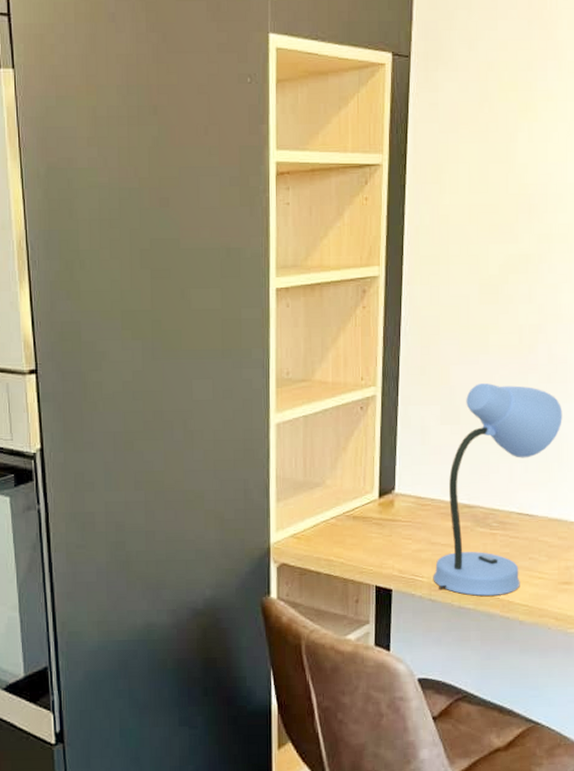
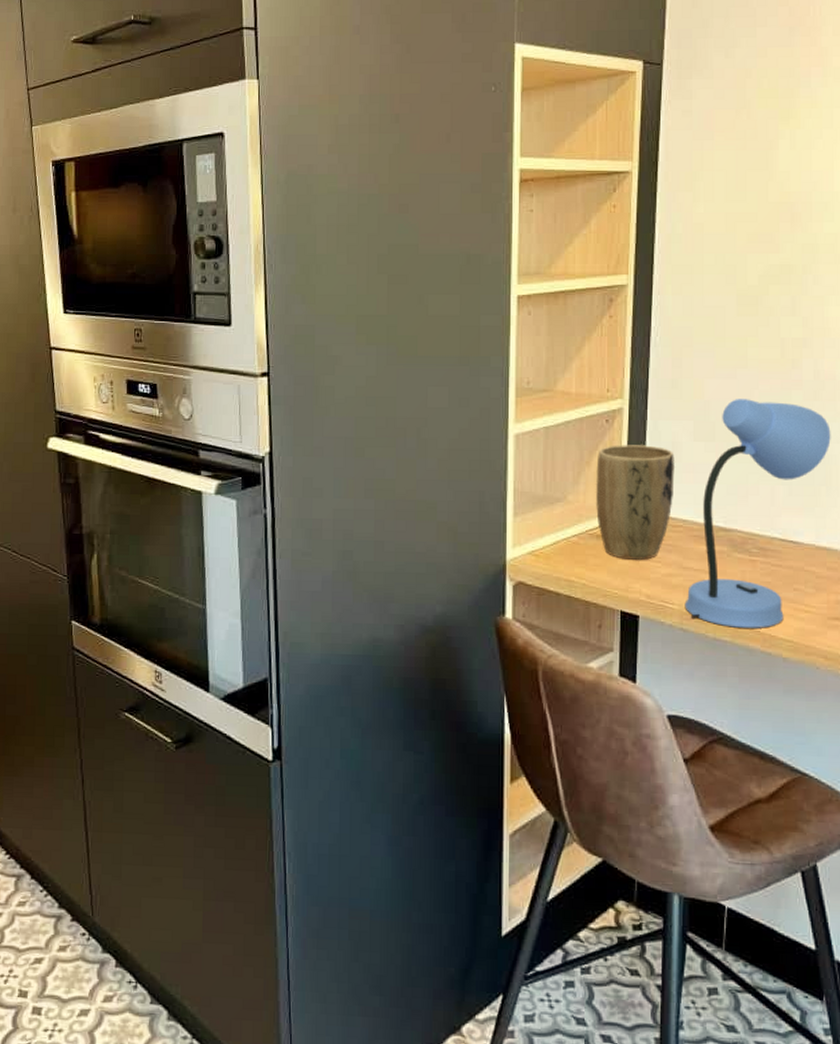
plant pot: none [352,430,423,538] -> present [596,445,675,560]

